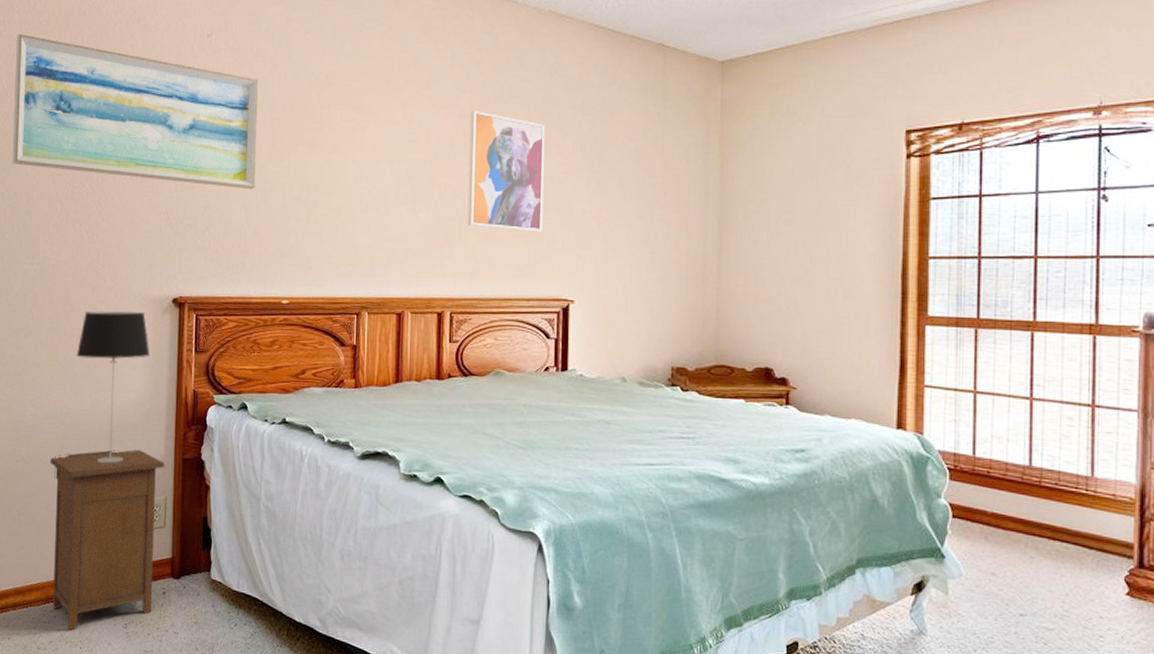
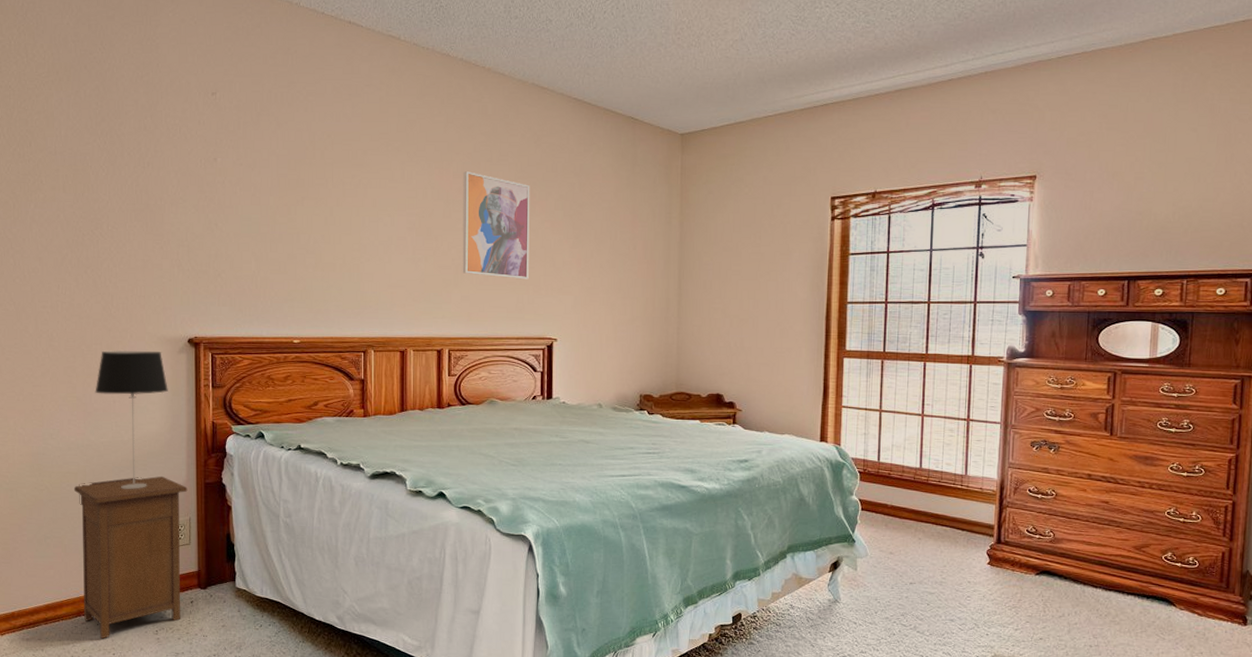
wall art: present [12,33,259,190] -> none [16,84,264,239]

